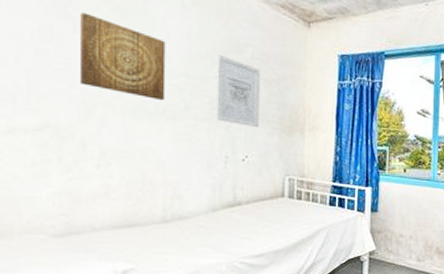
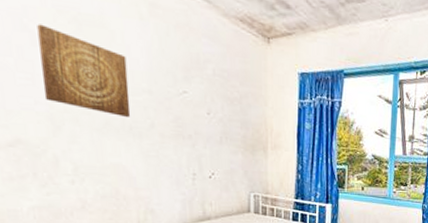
wall art: present [217,54,260,127] -> none [179,70,224,145]

